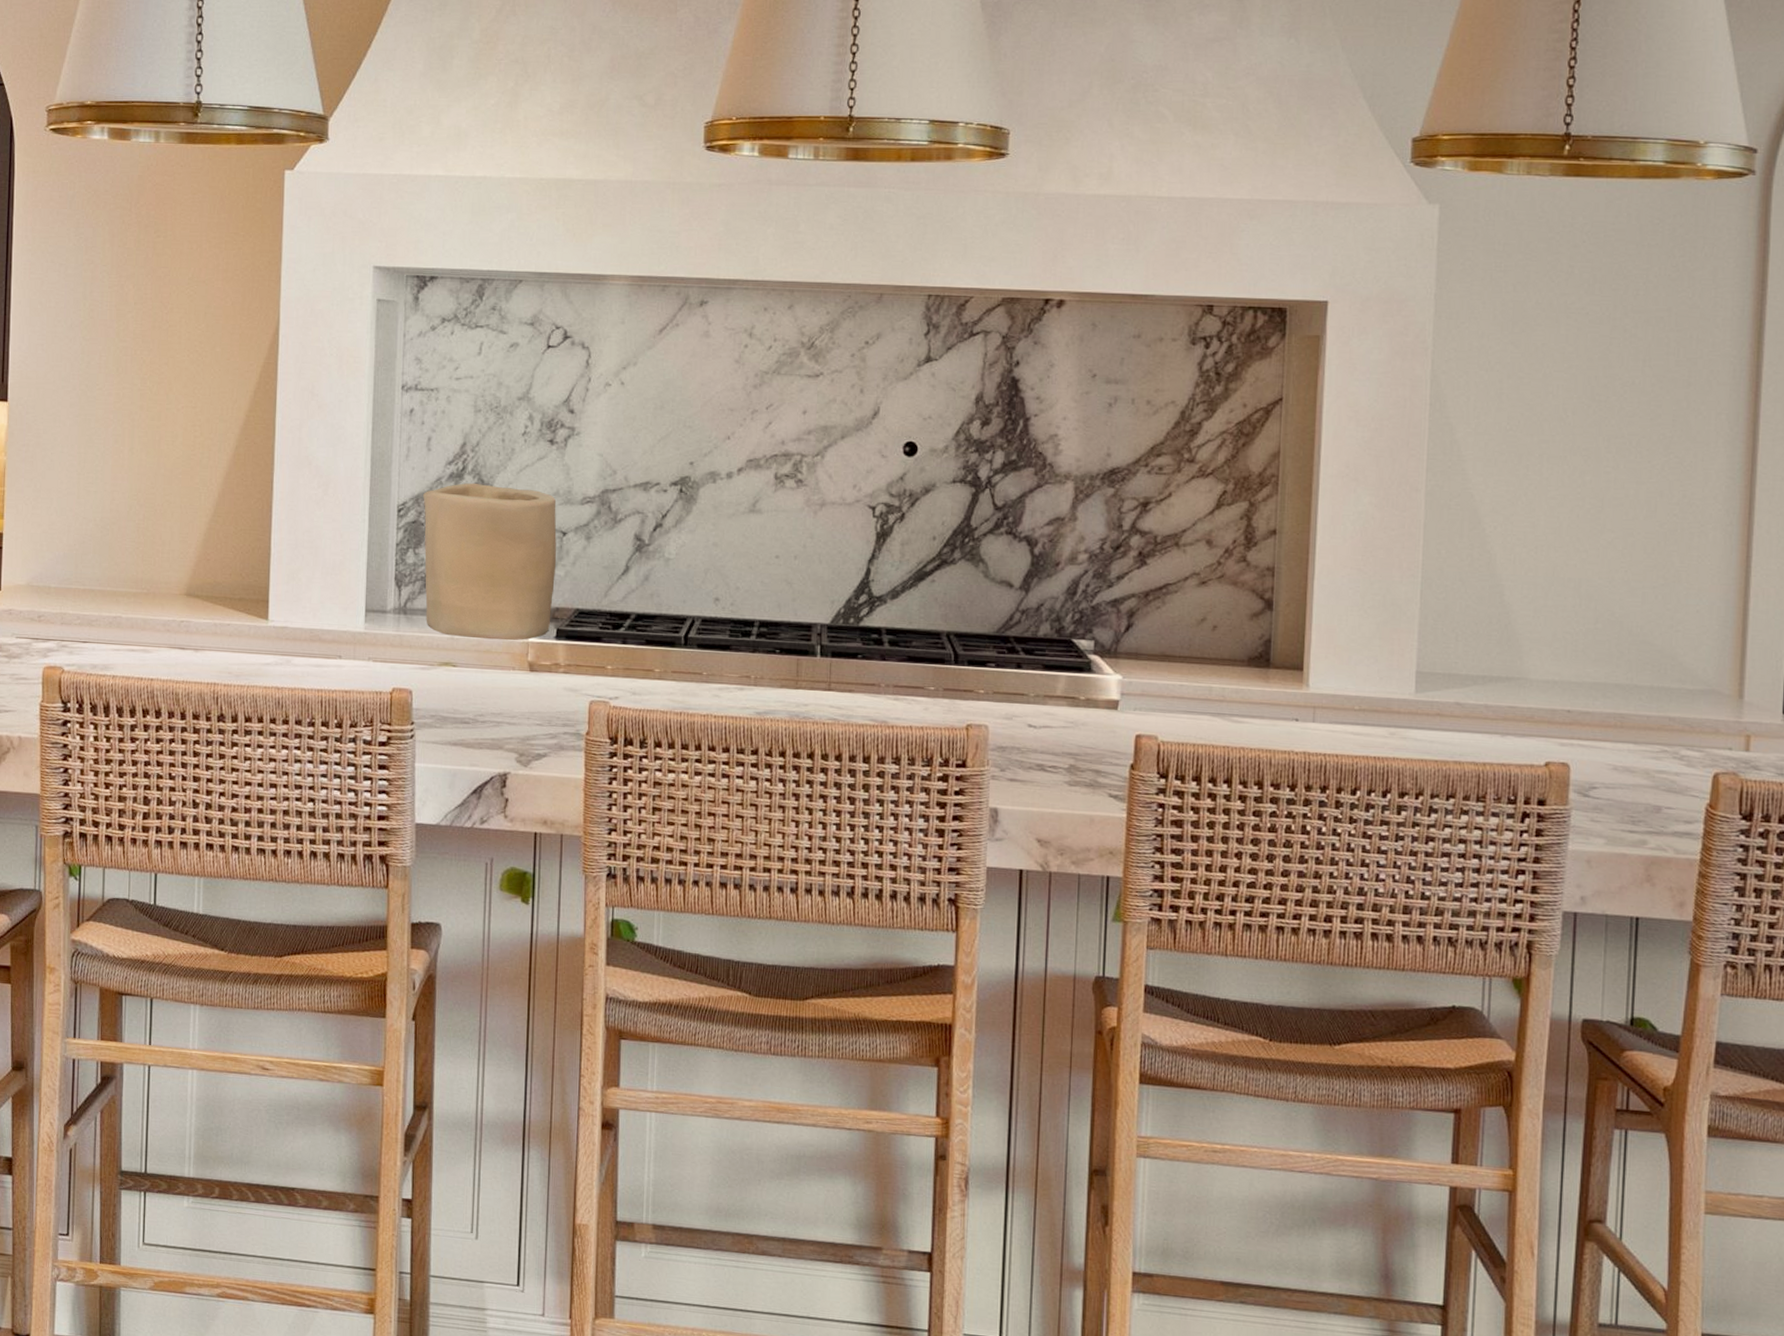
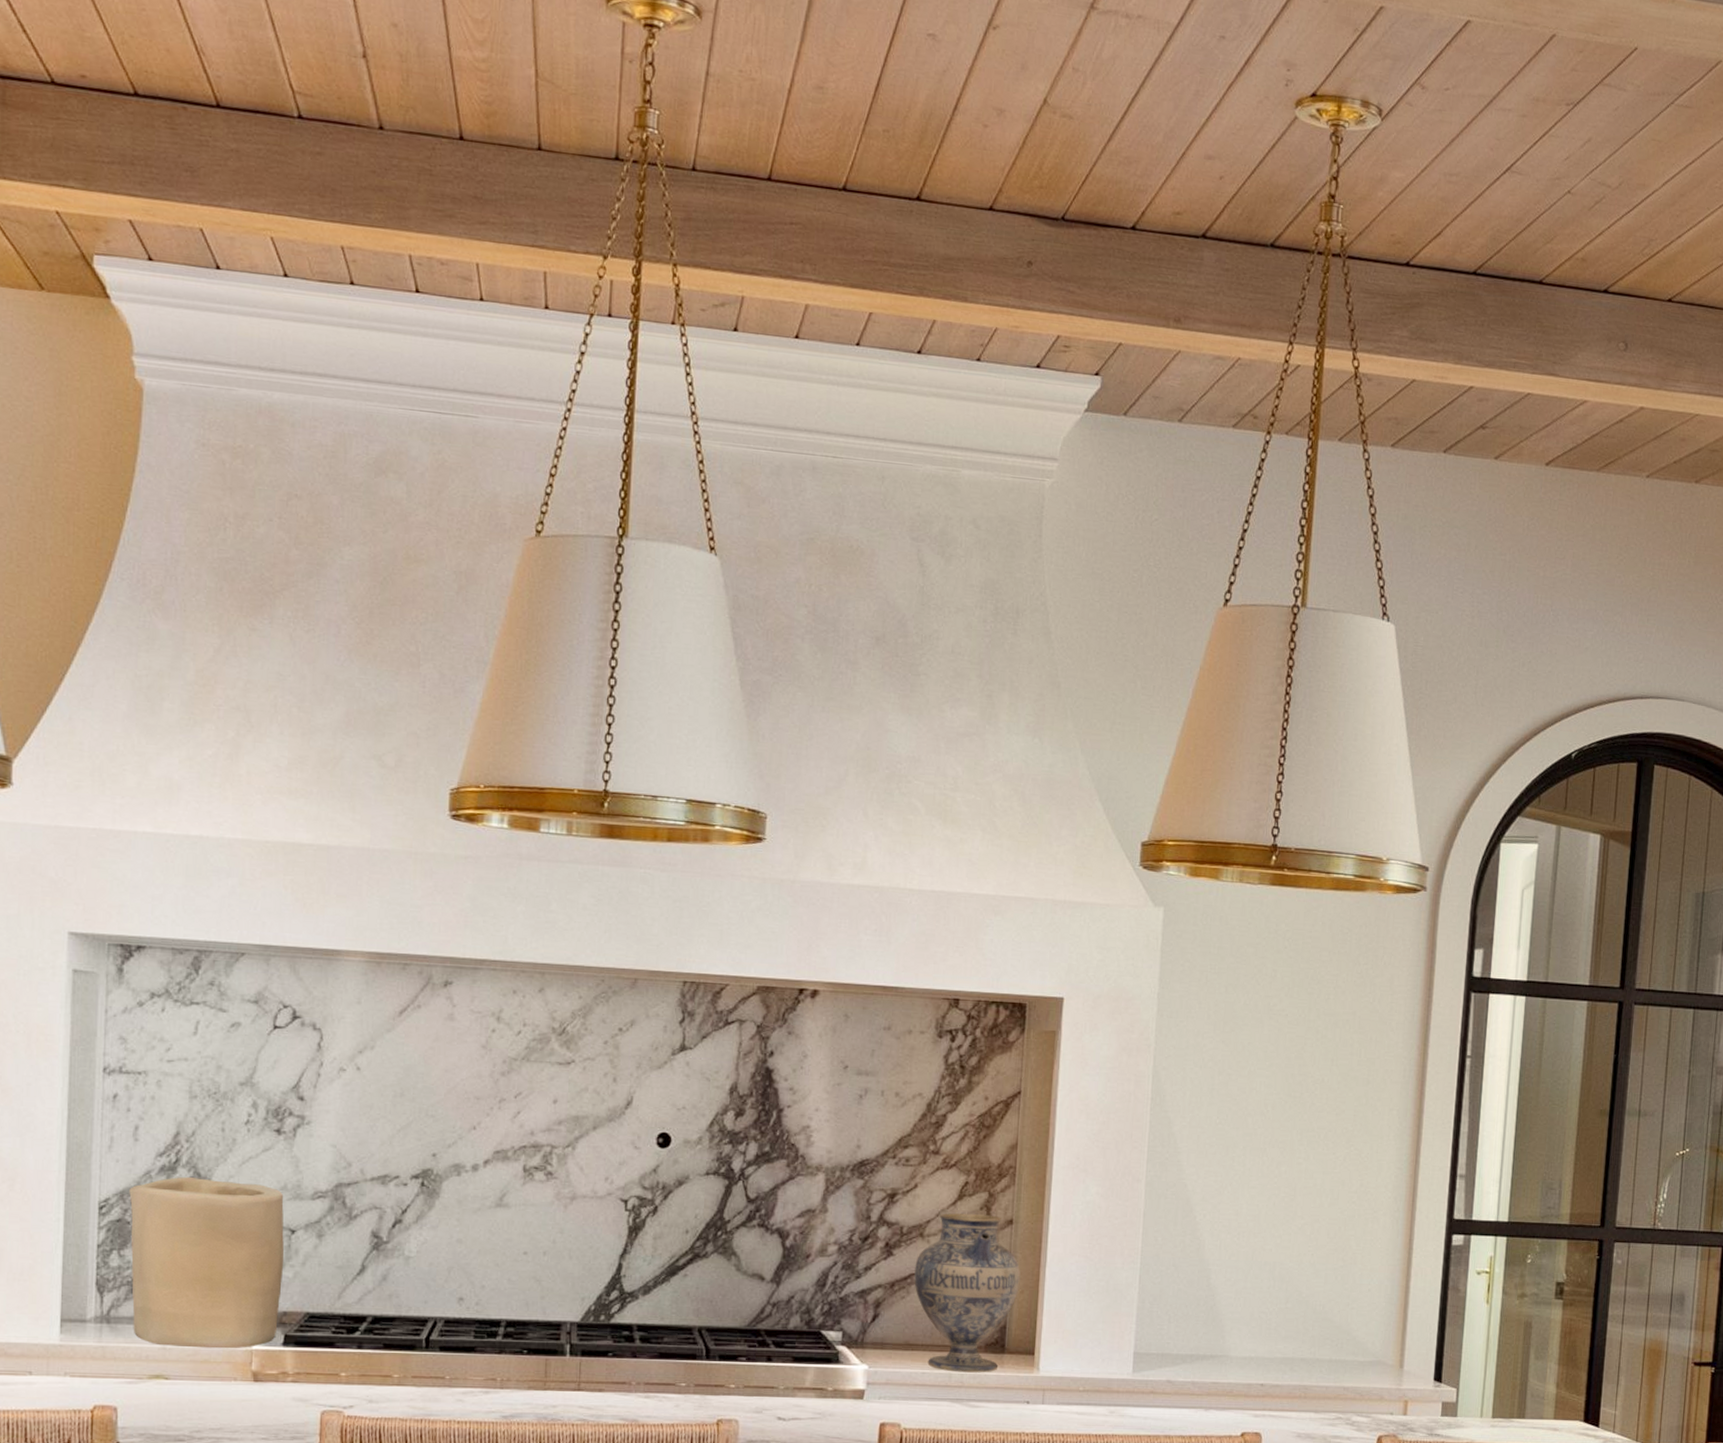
ceramic jug: none [1170,522,1286,688] -> present [914,1212,1021,1373]

